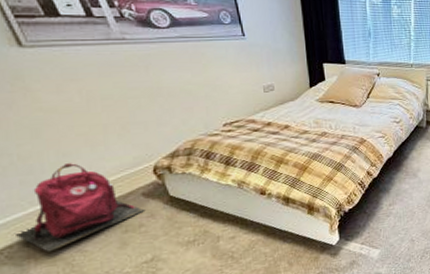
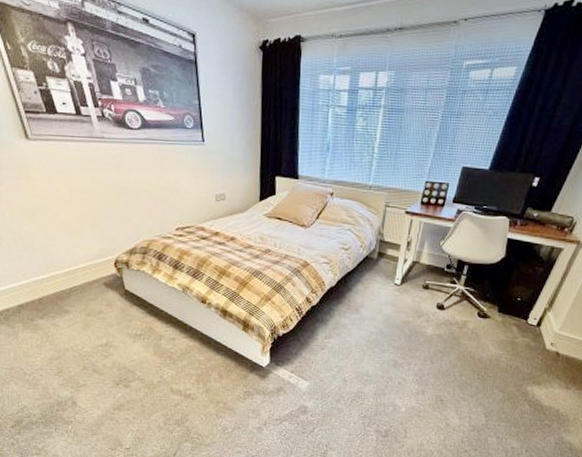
backpack: present [14,163,144,252] -> none [11,246,104,321]

